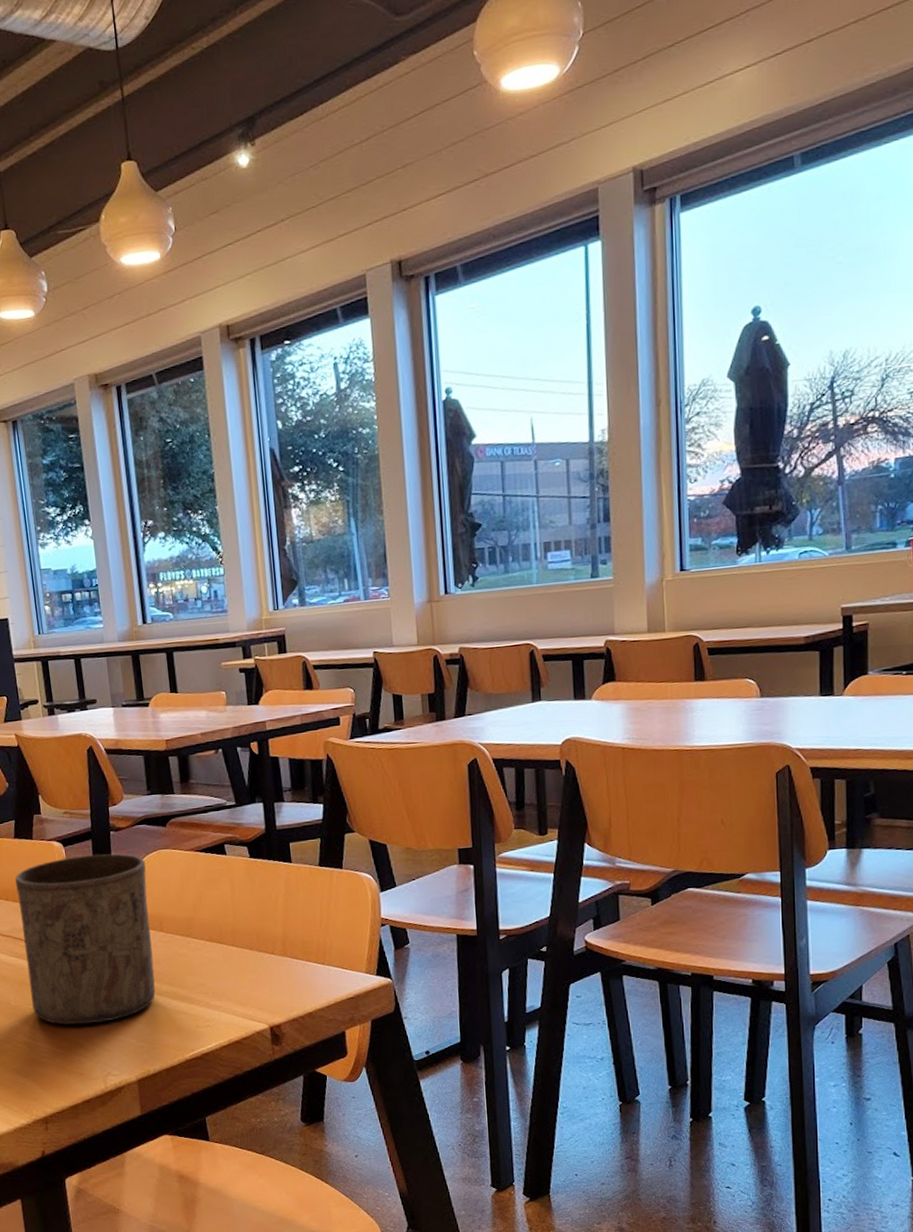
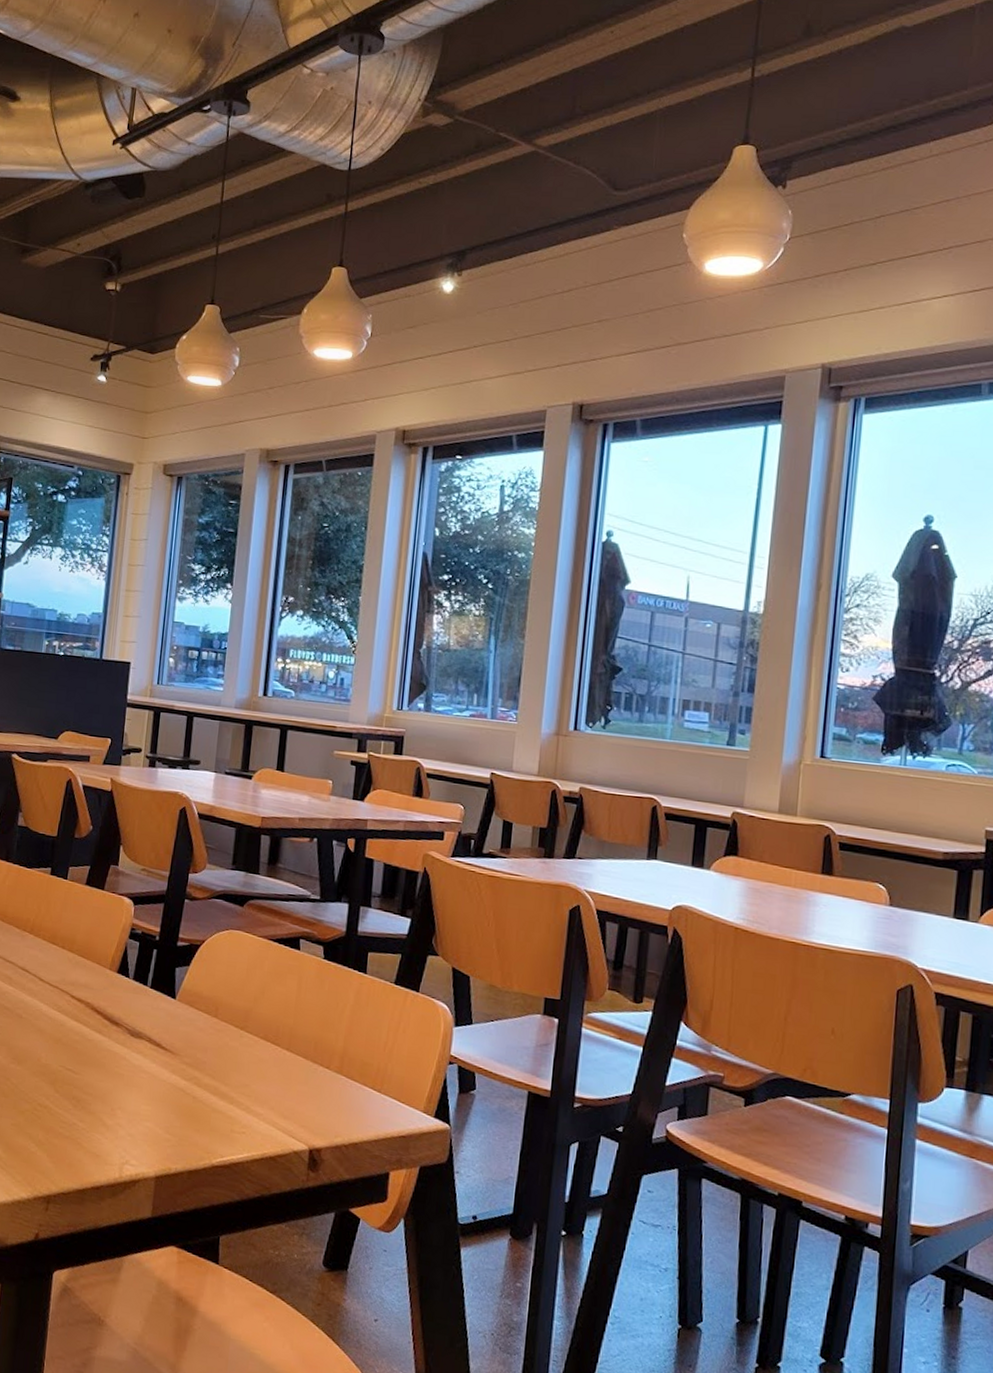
cup: present [15,854,156,1025] -> none [62,916,215,1104]

